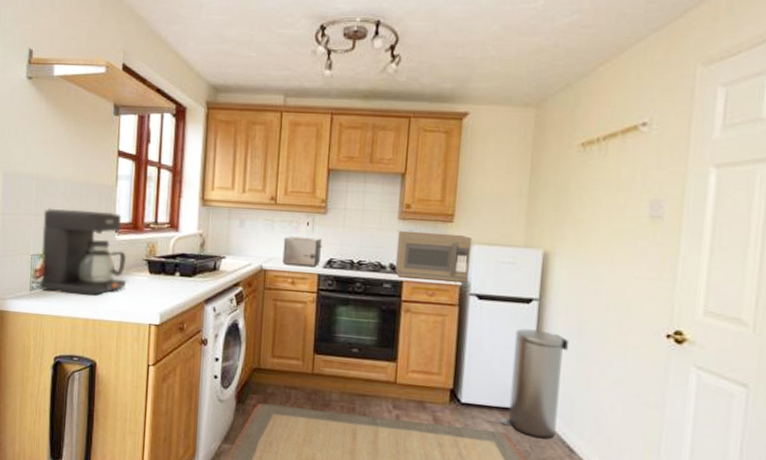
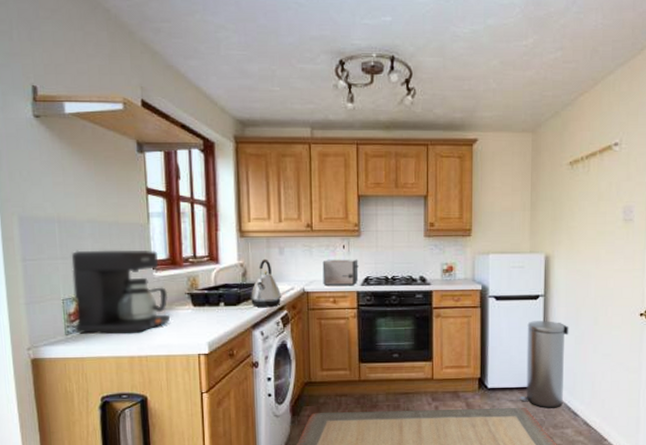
kettle: none [205,230,239,283] -> present [250,259,282,308]
microwave: present [395,230,472,283] -> none [425,246,488,288]

